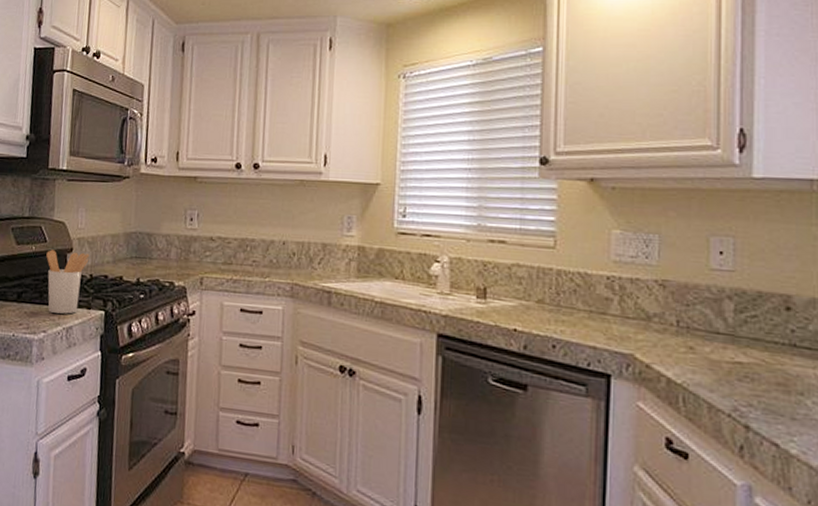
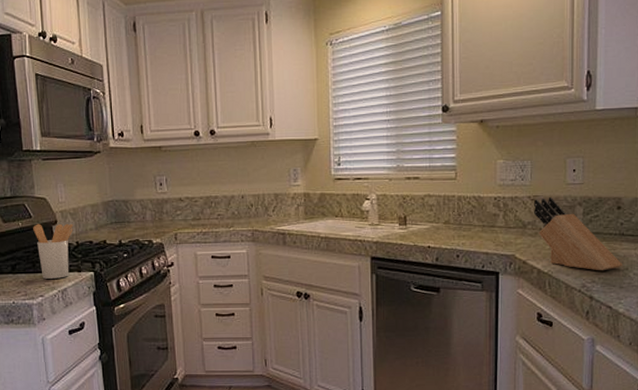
knife block: none [663,284,794,393] -> present [534,197,622,271]

